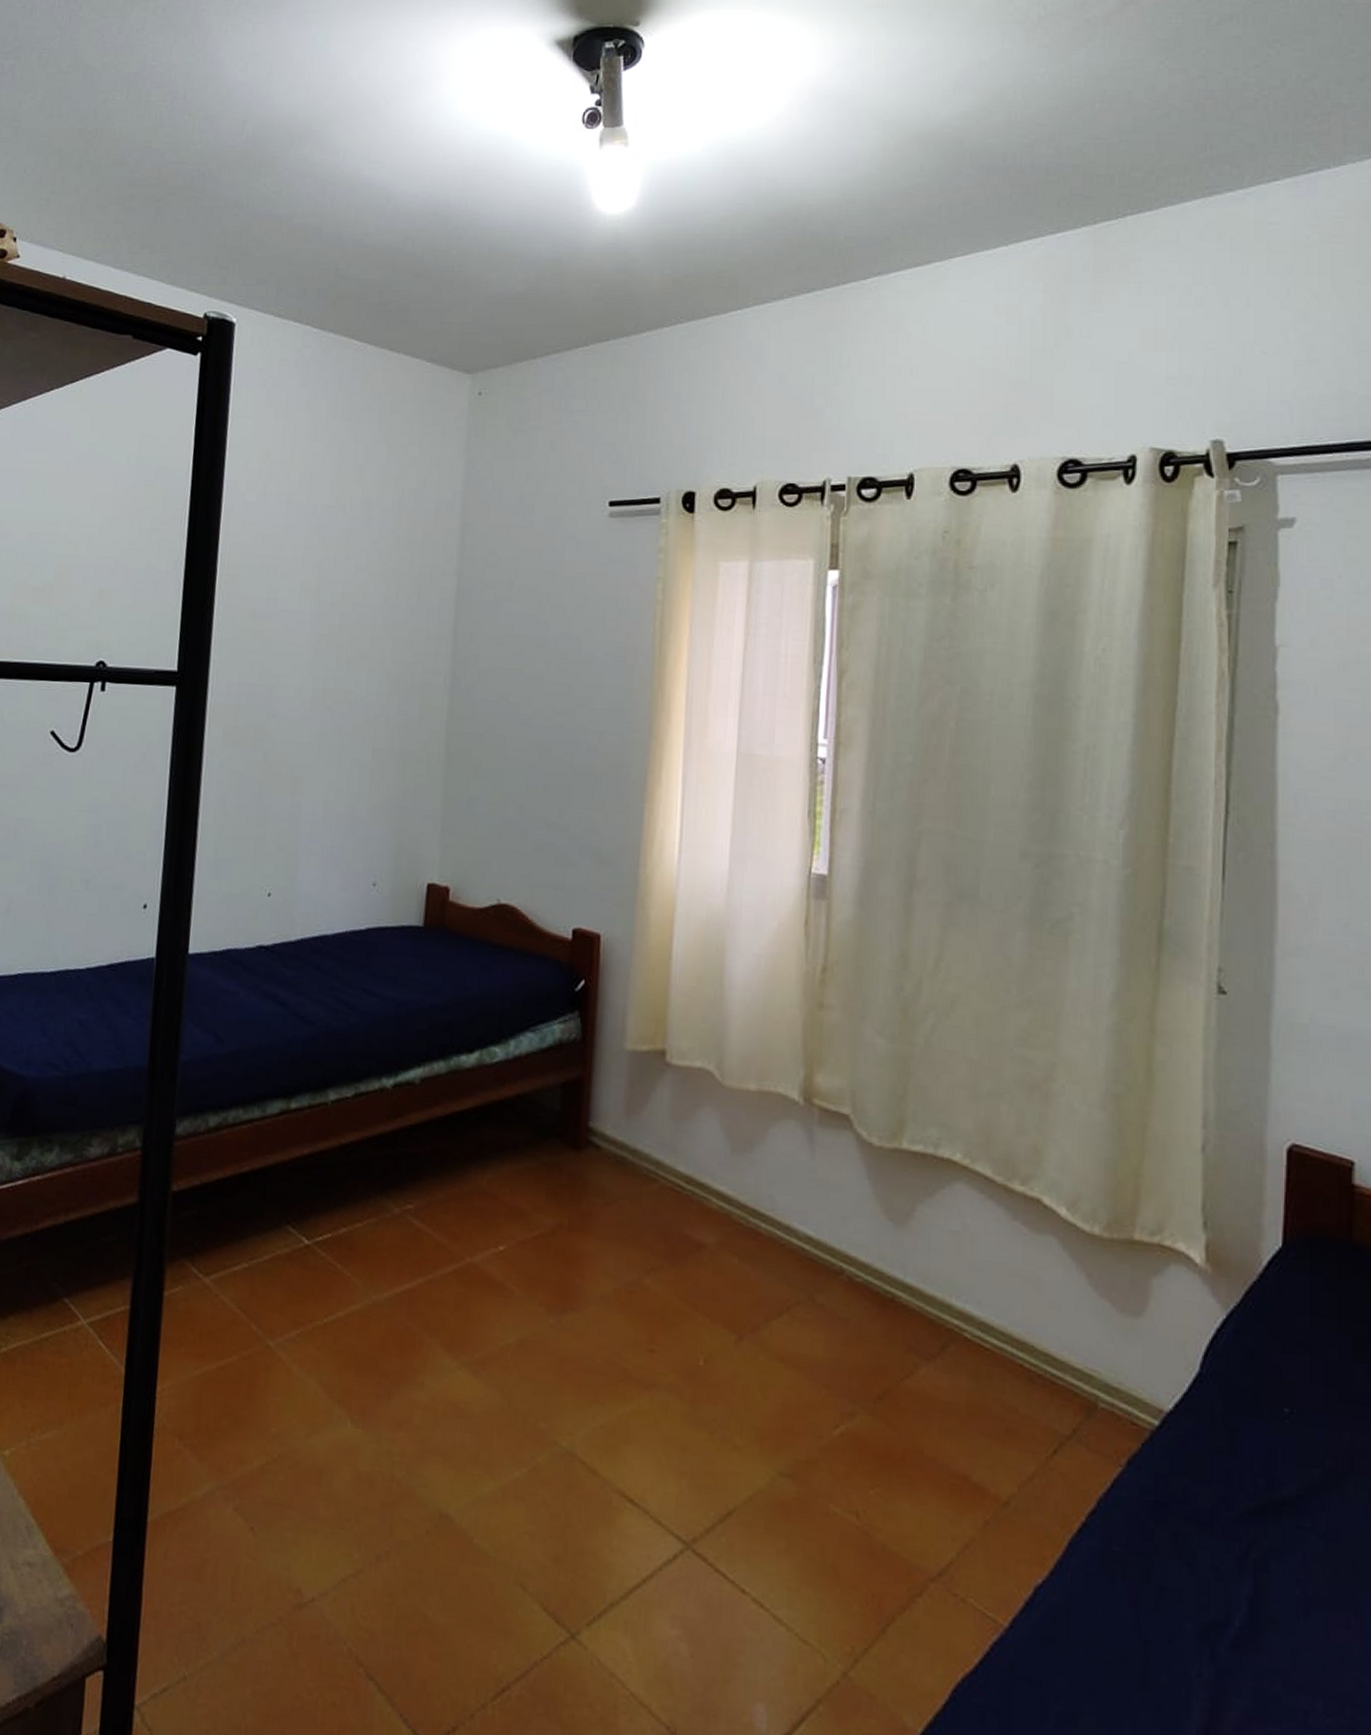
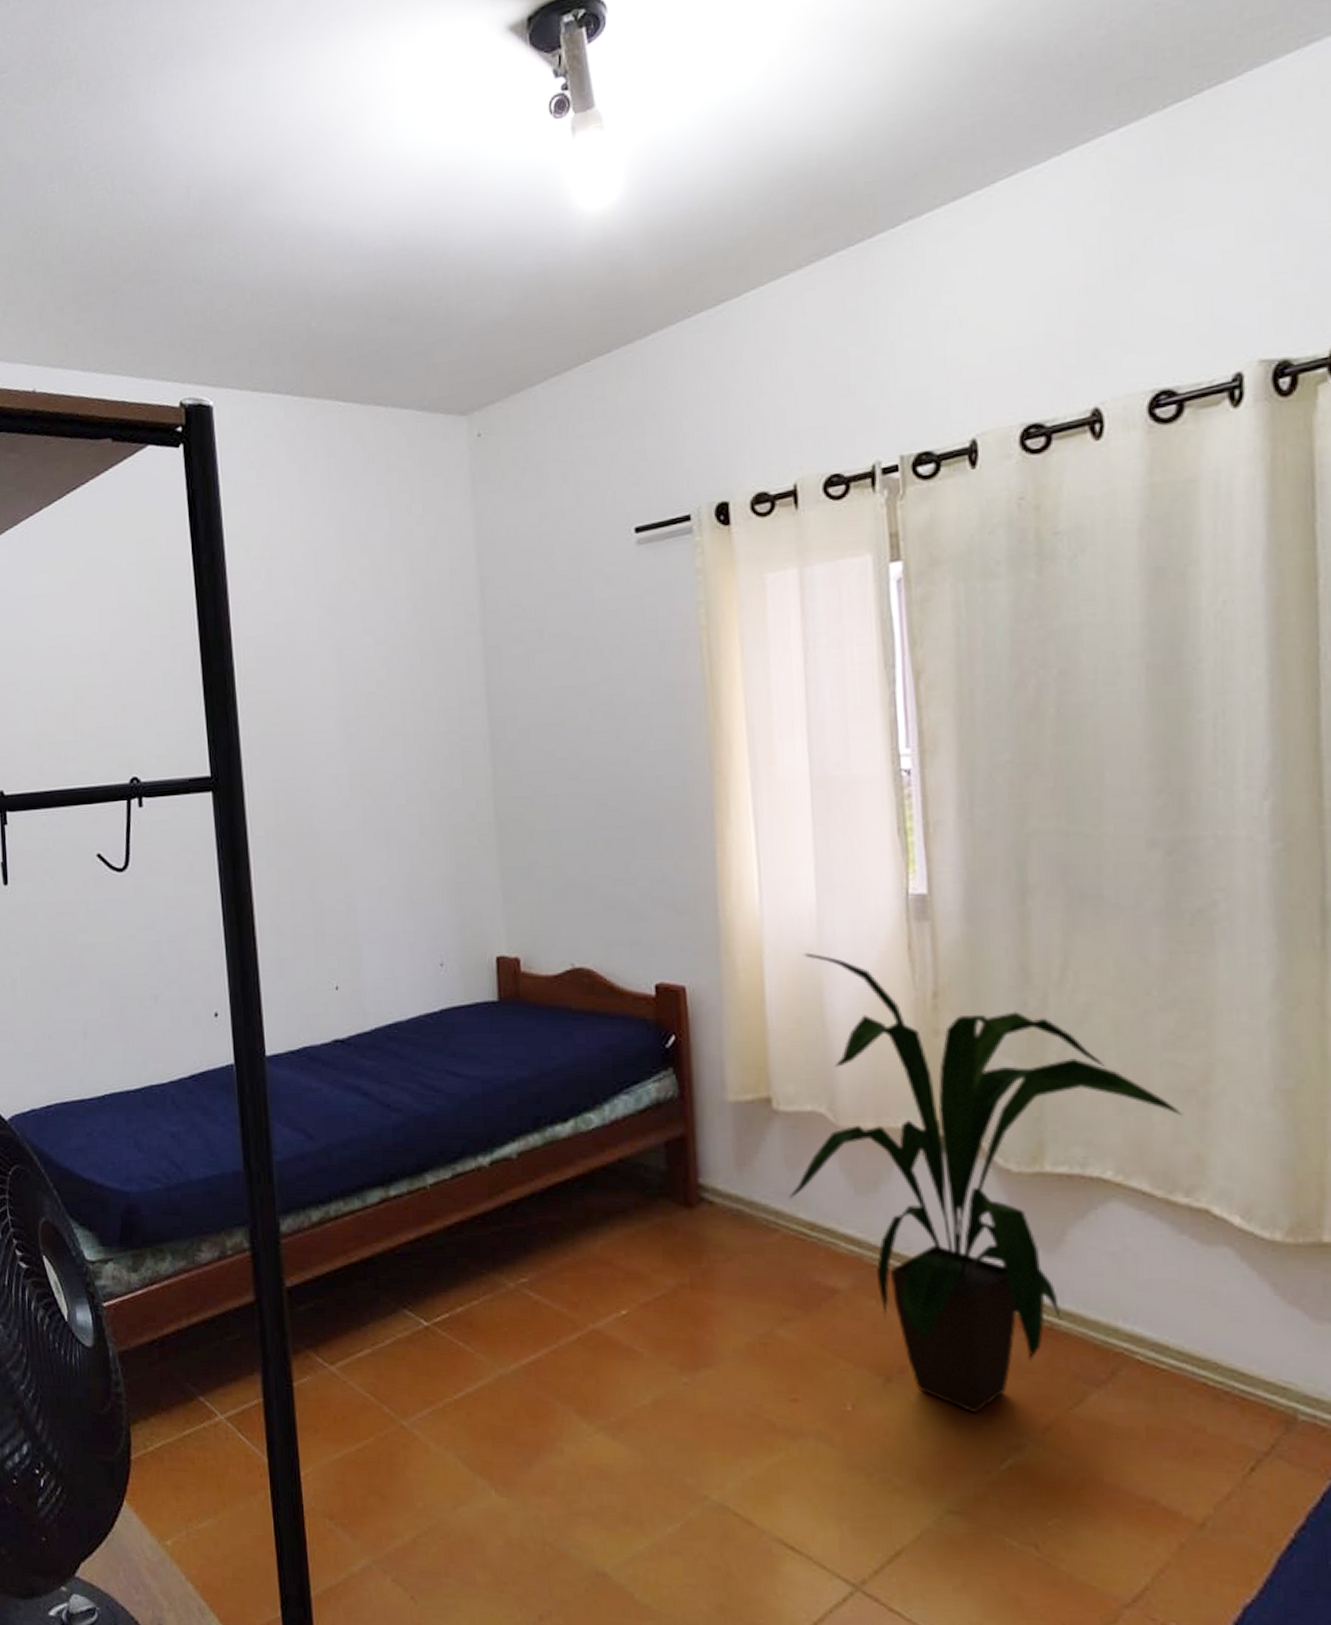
house plant: none [671,916,1027,1377] -> present [789,952,1184,1413]

